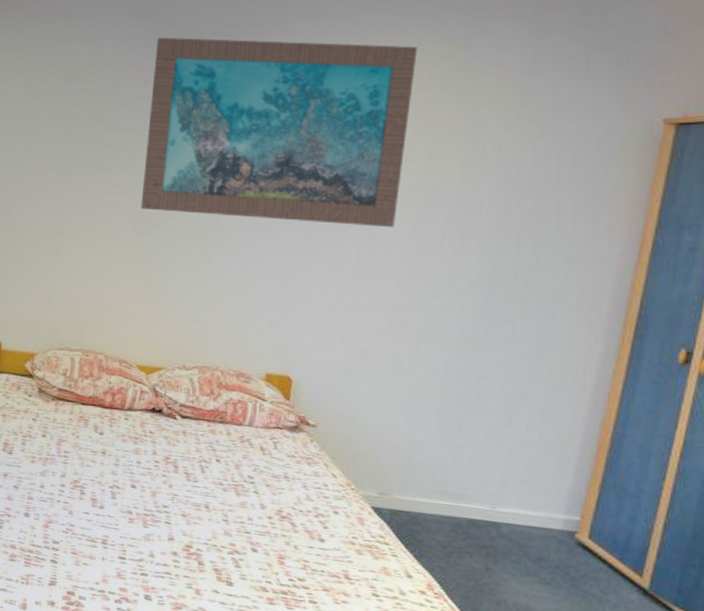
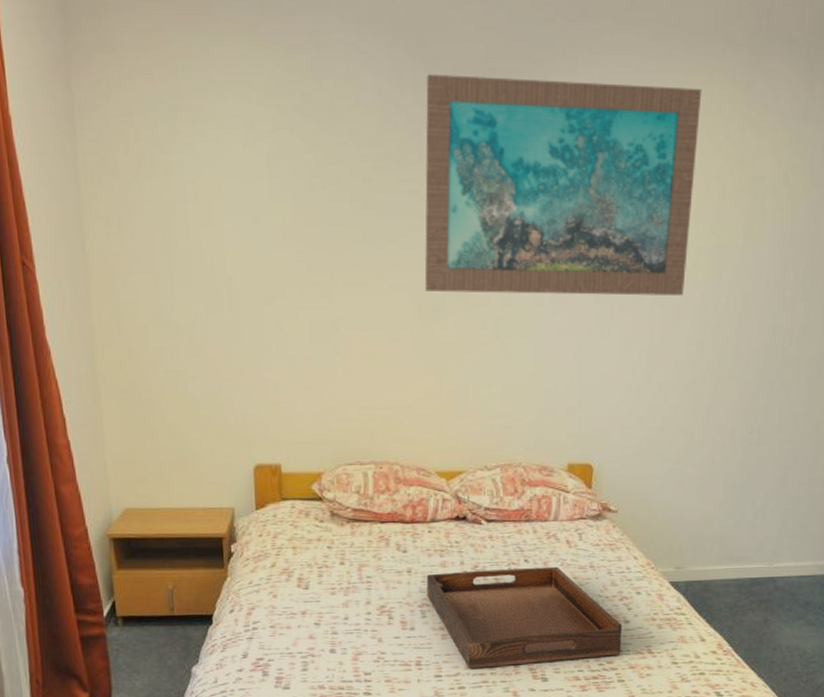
serving tray: none [118,458,317,574] -> present [426,566,623,669]

